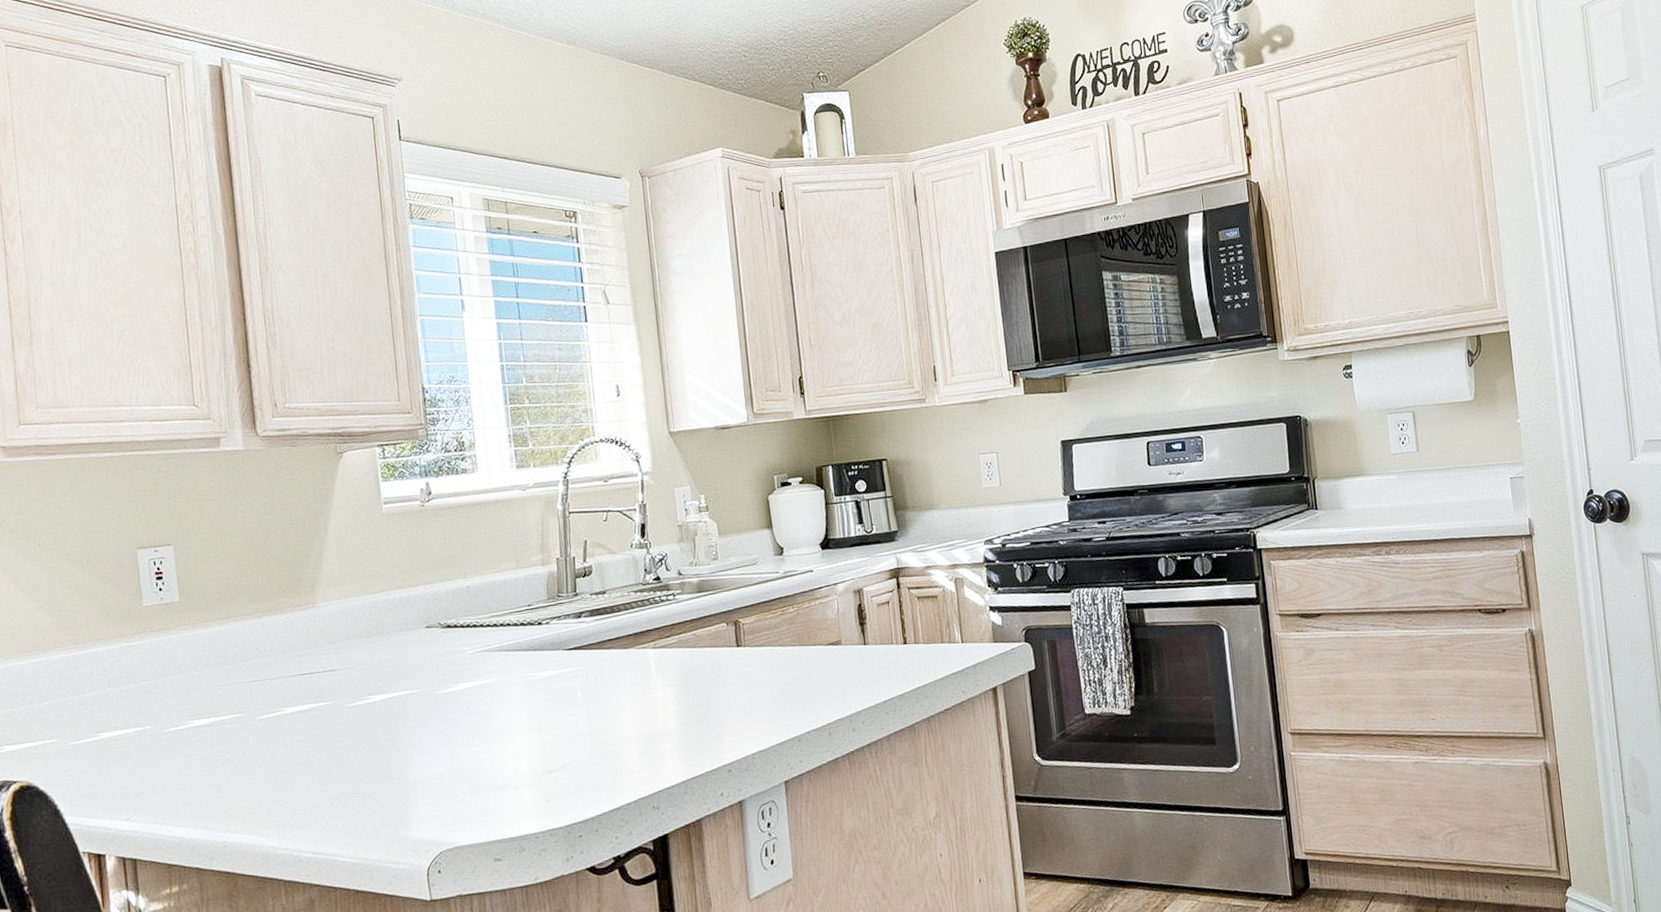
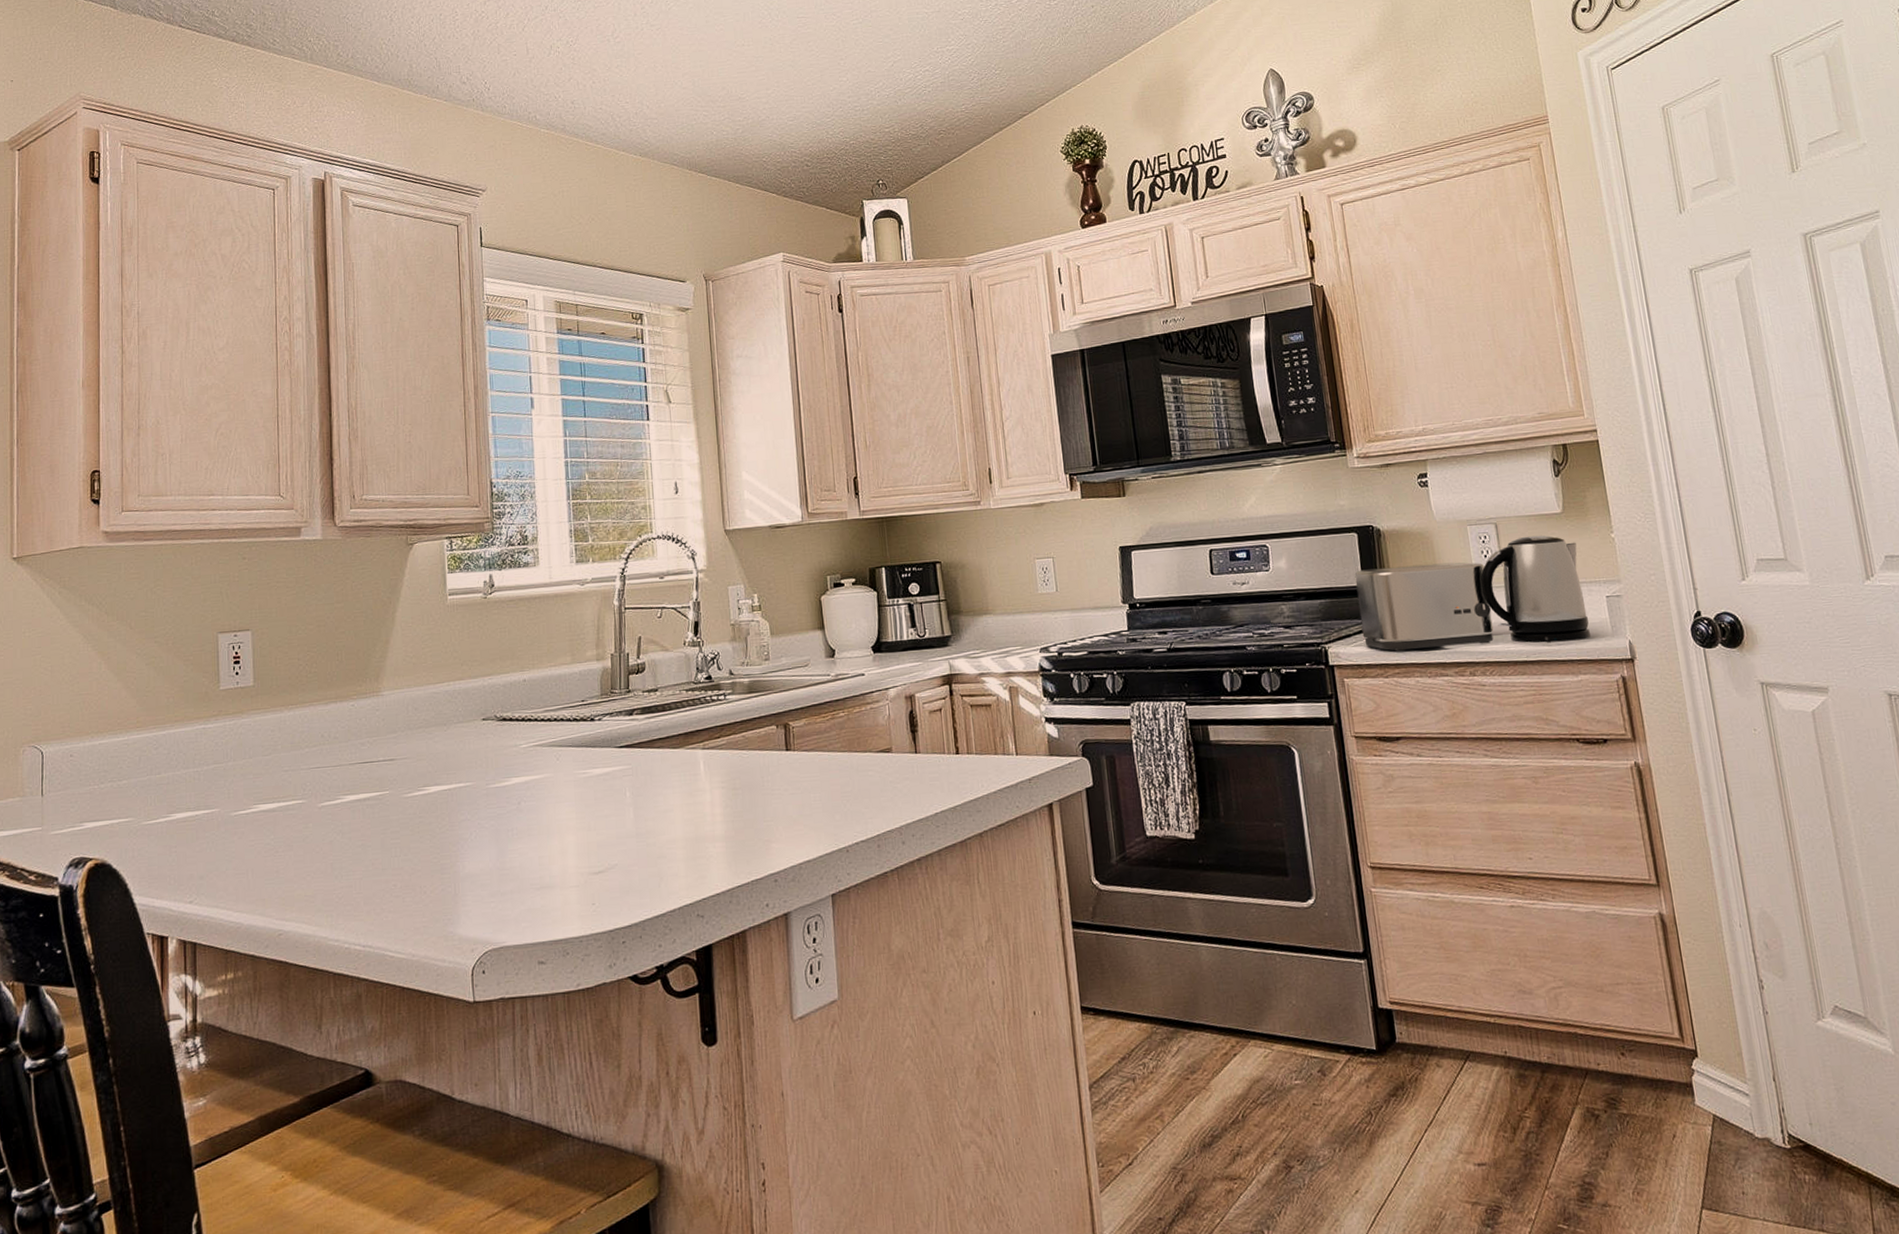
toaster: none [1282,448,1408,534] -> present [1354,562,1494,651]
kettle: none [1397,421,1496,523] -> present [1480,535,1591,644]

